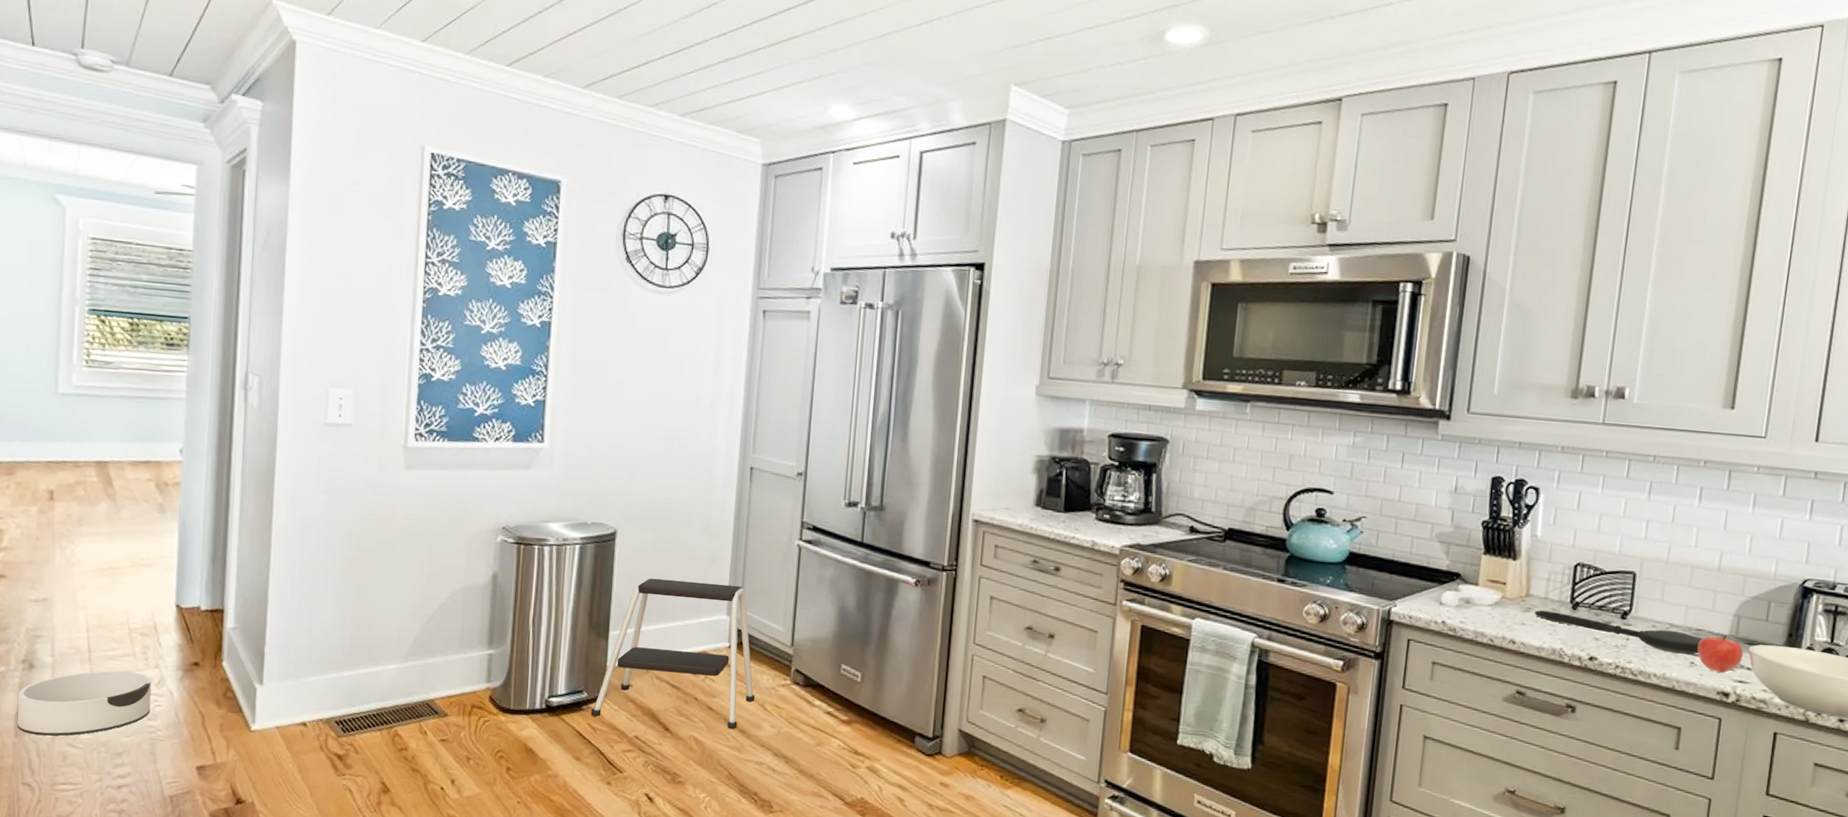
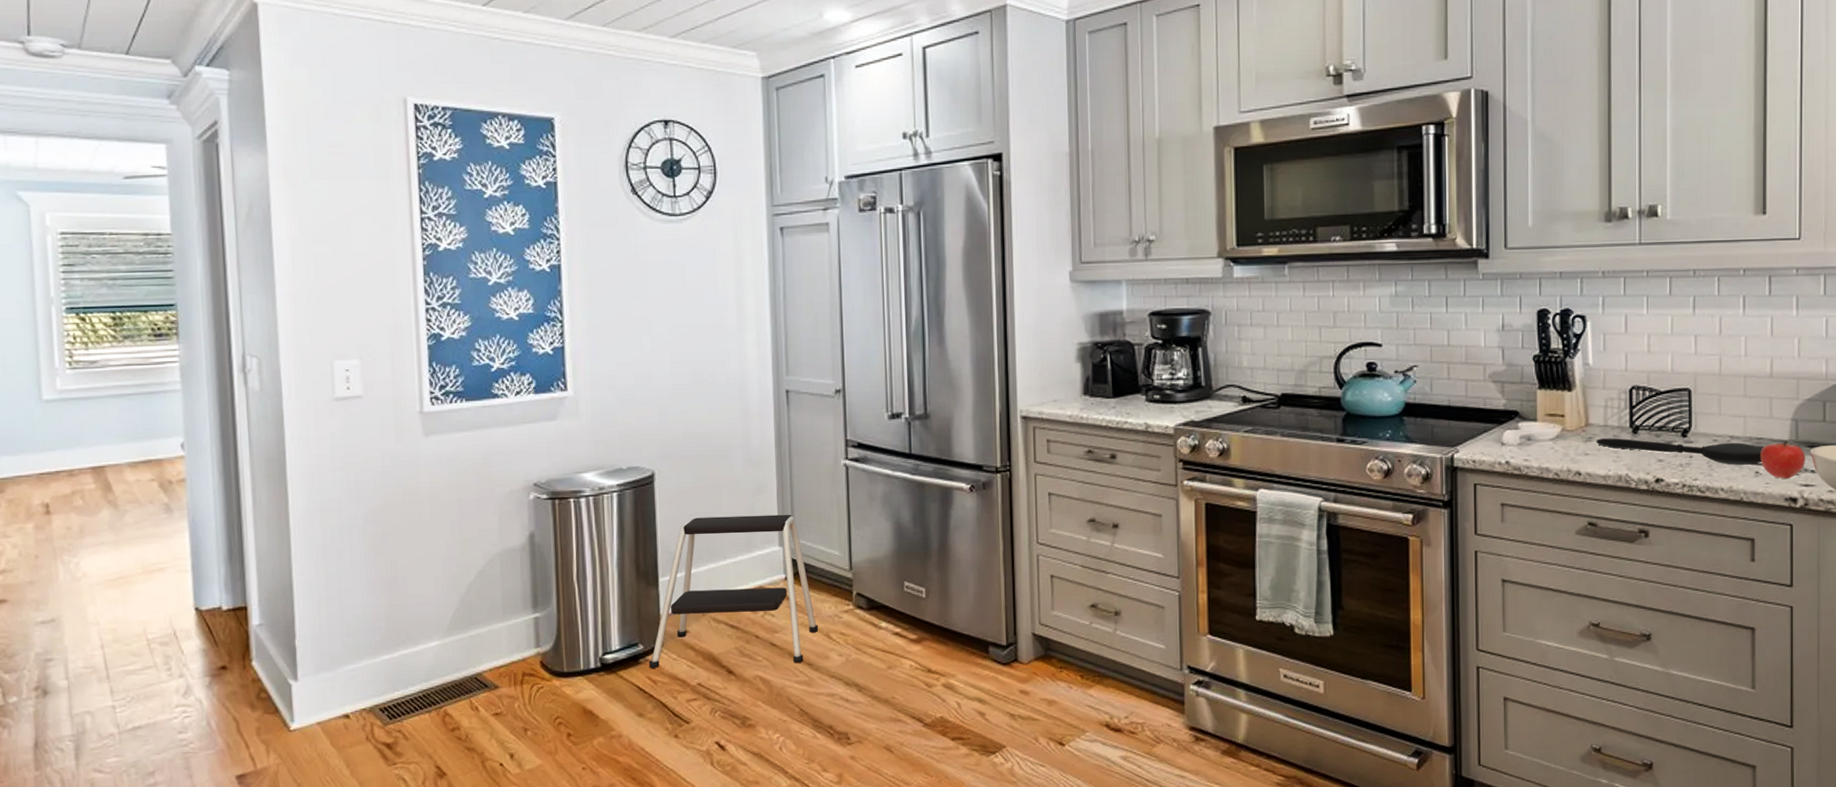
pet bowl: present [17,670,152,736] -> none [34,684,180,765]

